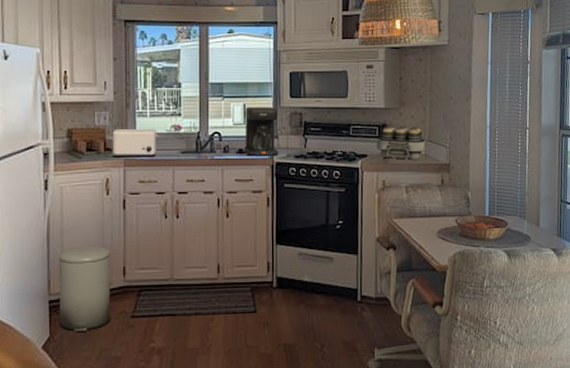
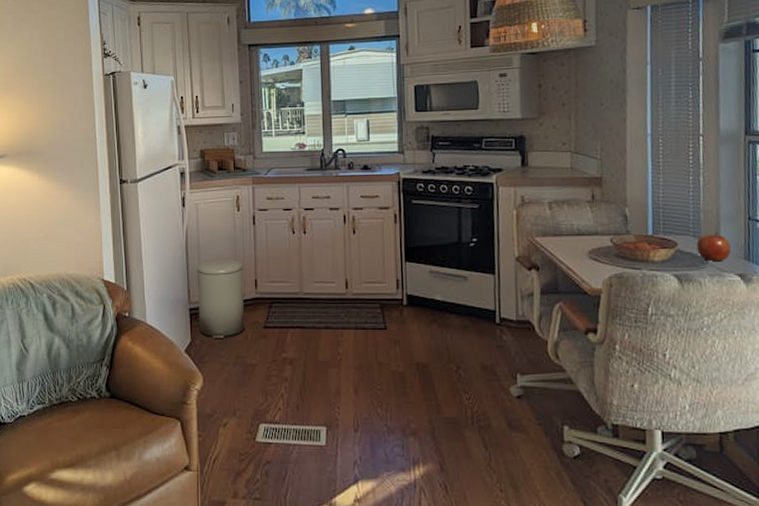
toaster: present [112,129,159,158] -> none [241,148,284,176]
coffee maker: present [244,106,279,156] -> none [368,122,406,172]
spice rack: present [376,125,427,160] -> none [513,137,573,174]
fruit: none [522,213,547,239] -> present [696,232,731,262]

